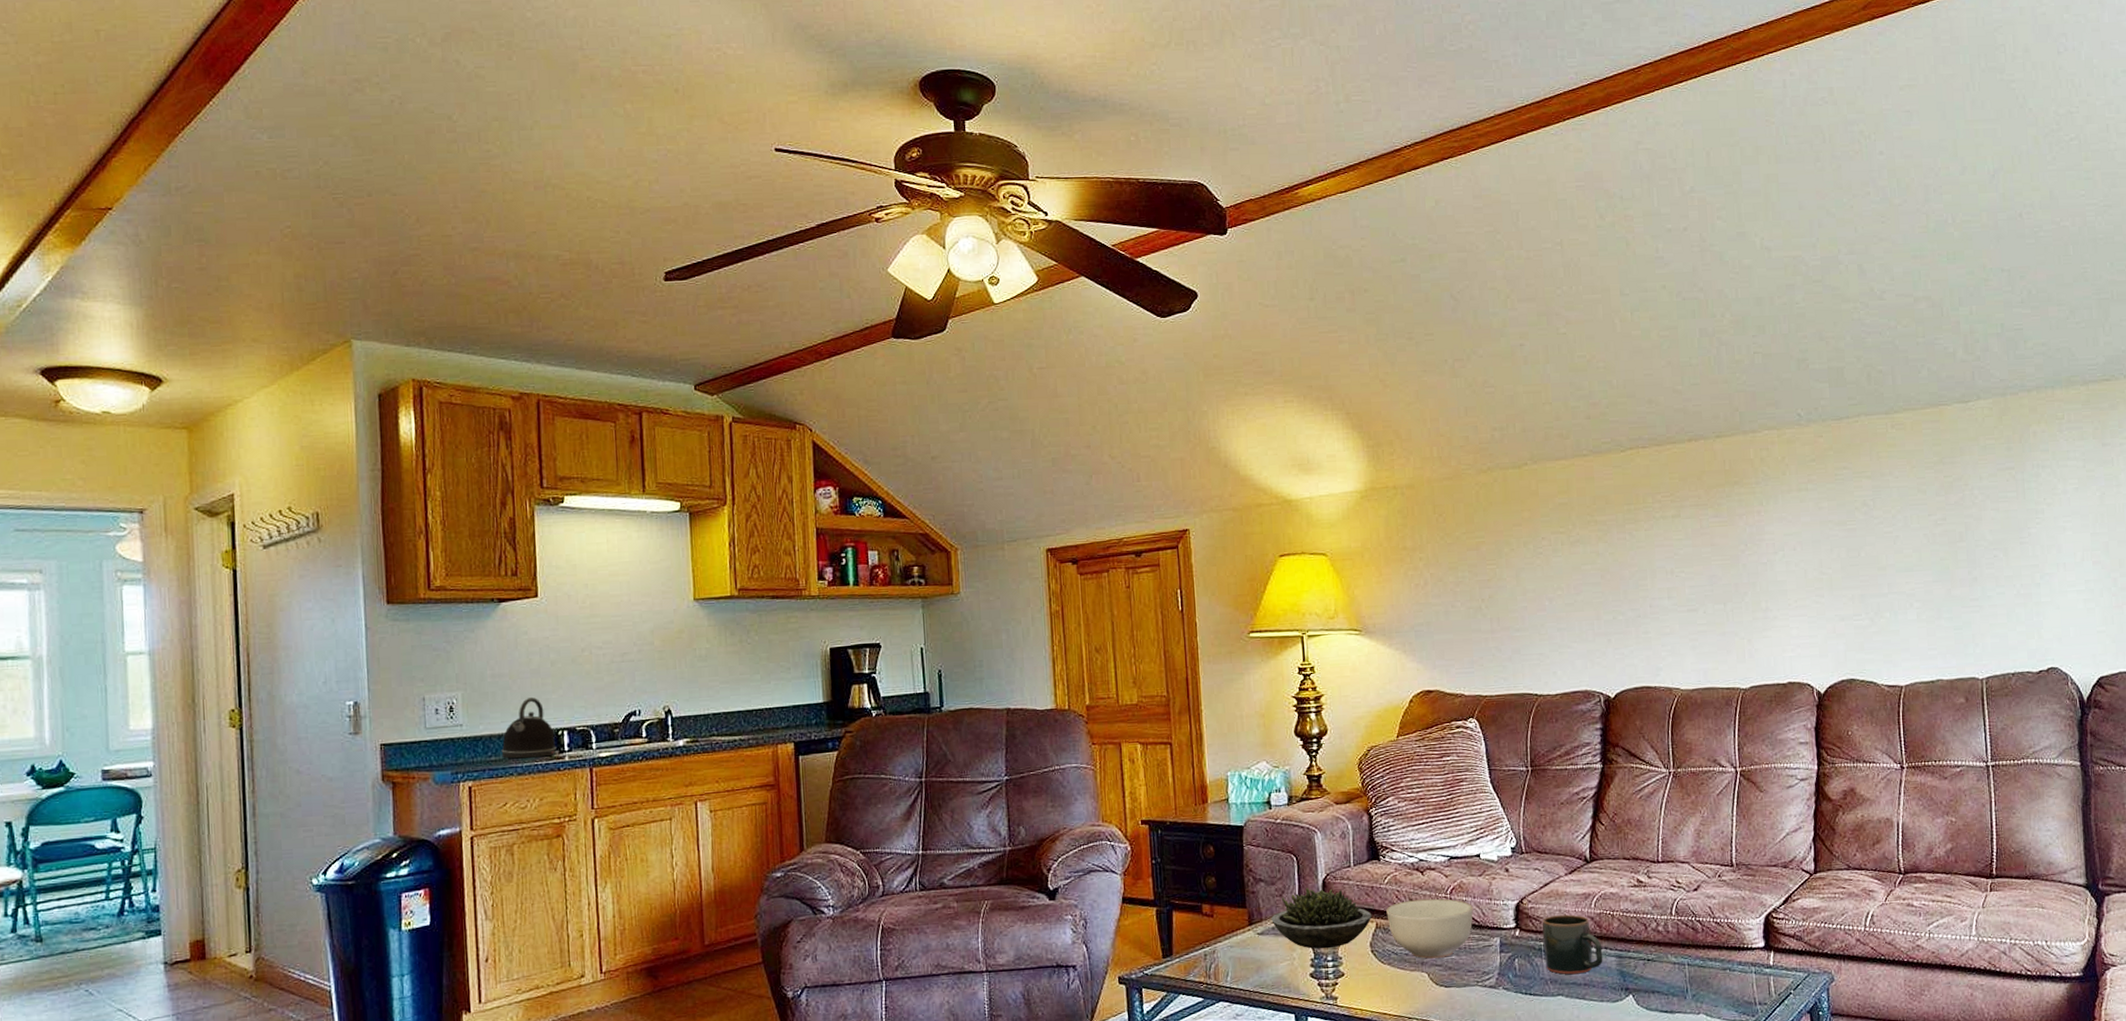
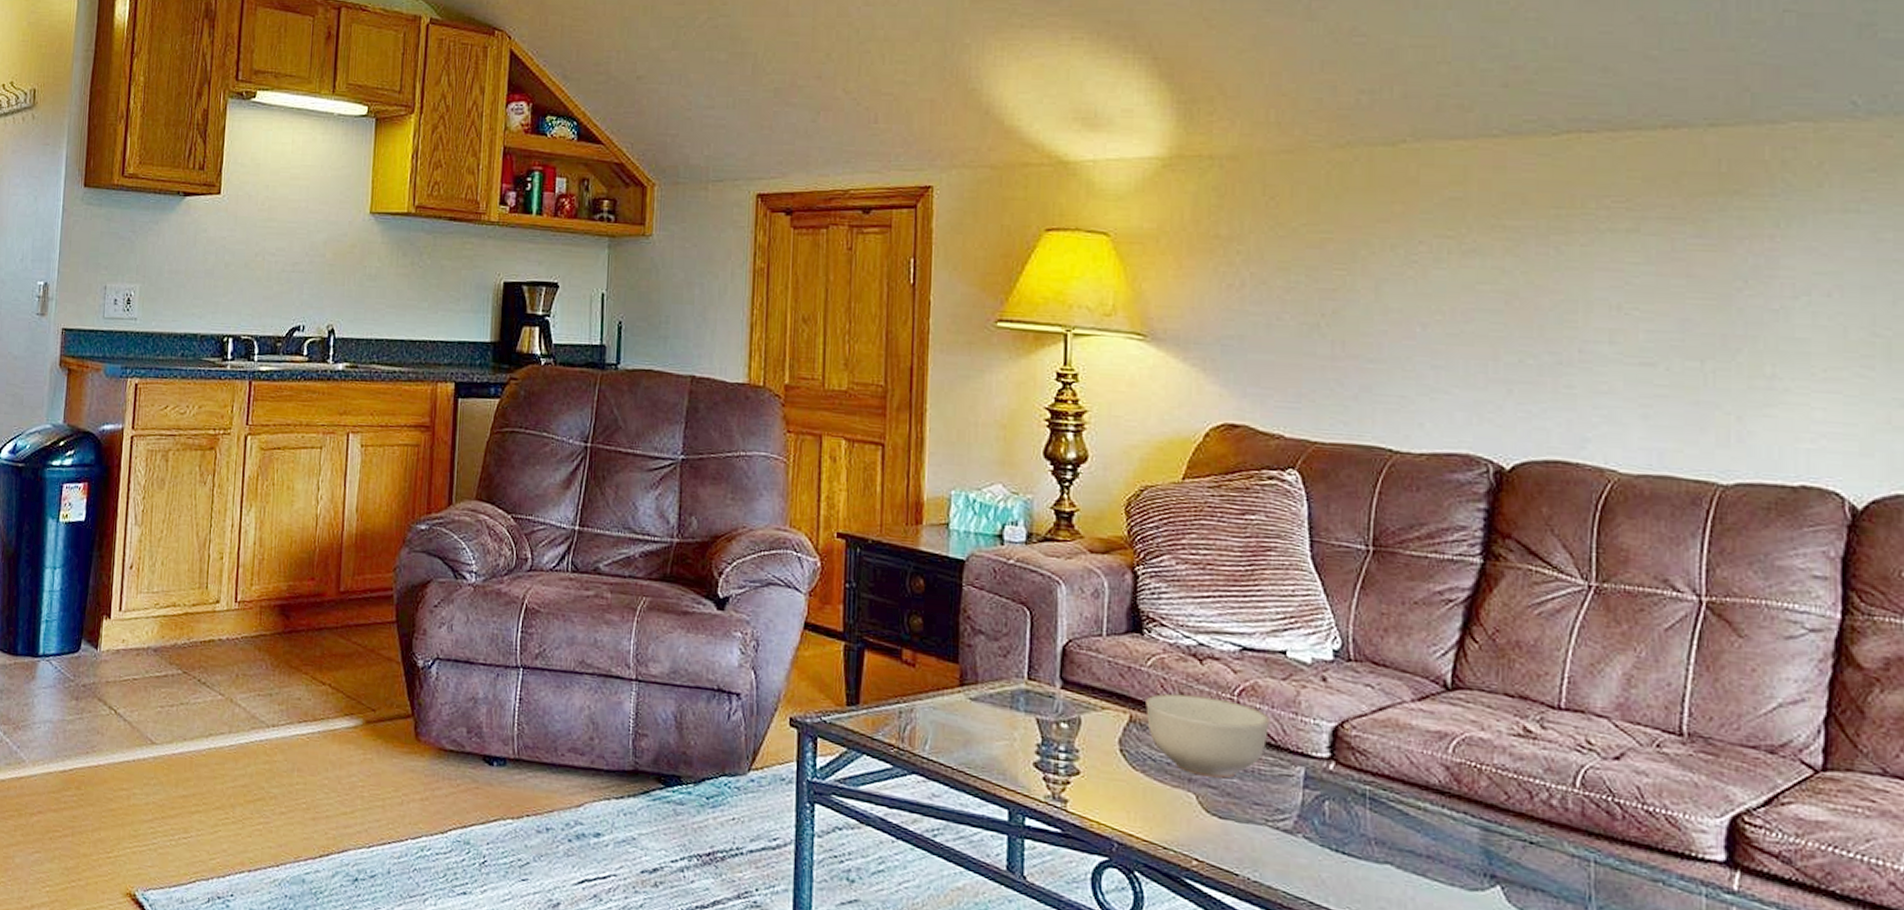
kettle: present [501,697,557,759] -> none [168,299,220,363]
succulent plant: present [1271,888,1372,949] -> none [989,652,1126,736]
mug: present [1542,914,1603,975] -> none [1368,752,1460,841]

